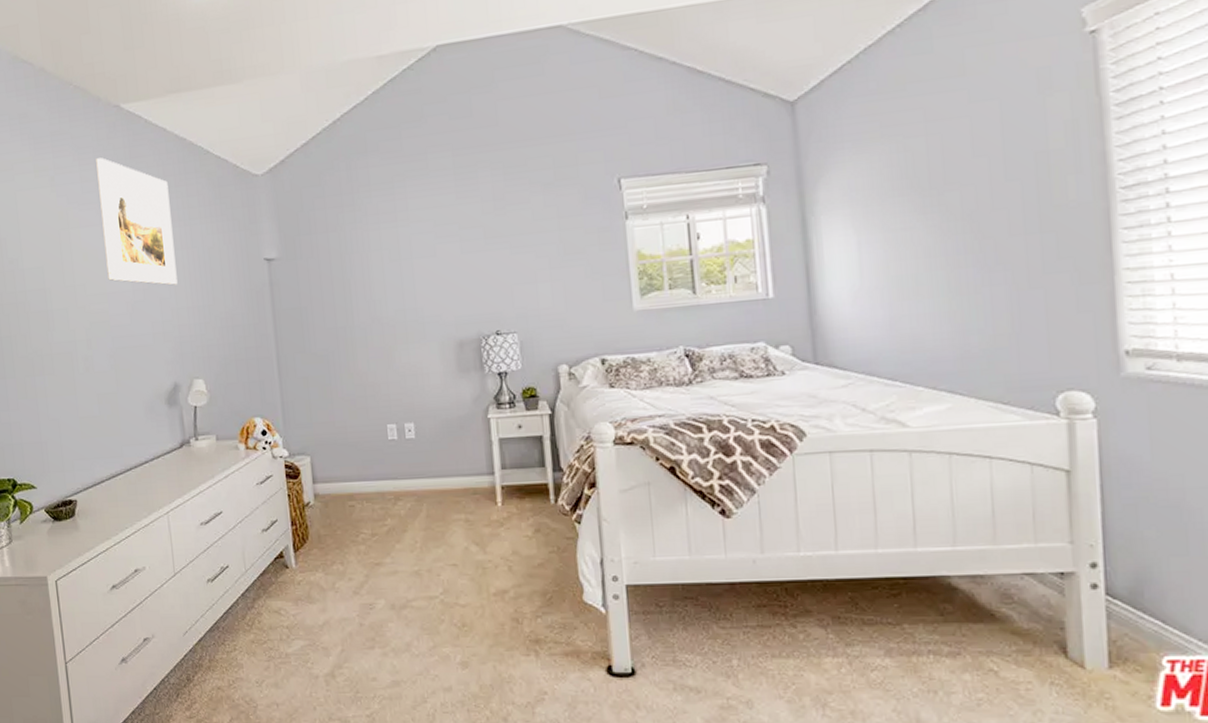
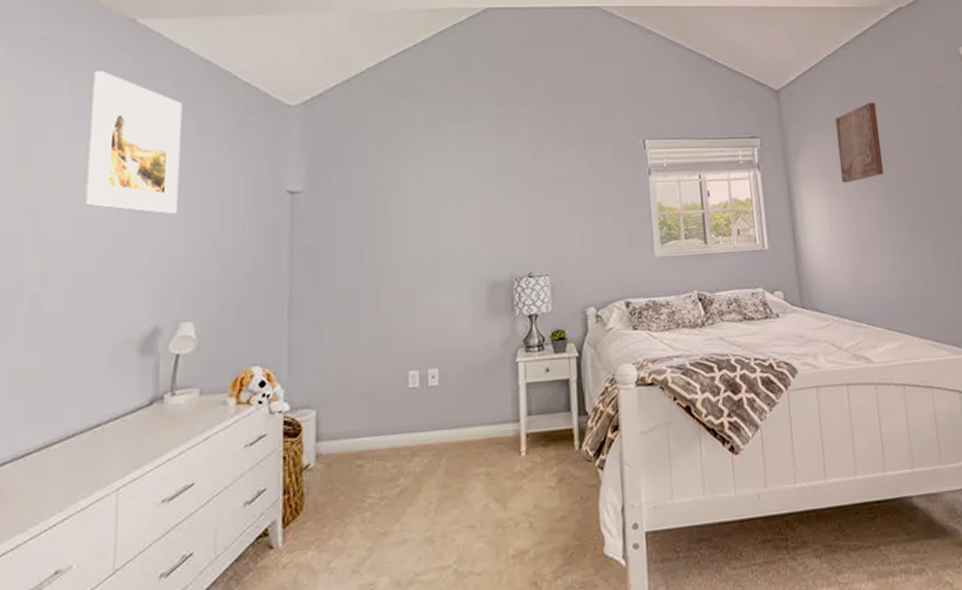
wall art: none [873,103,943,213] -> present [834,103,884,183]

